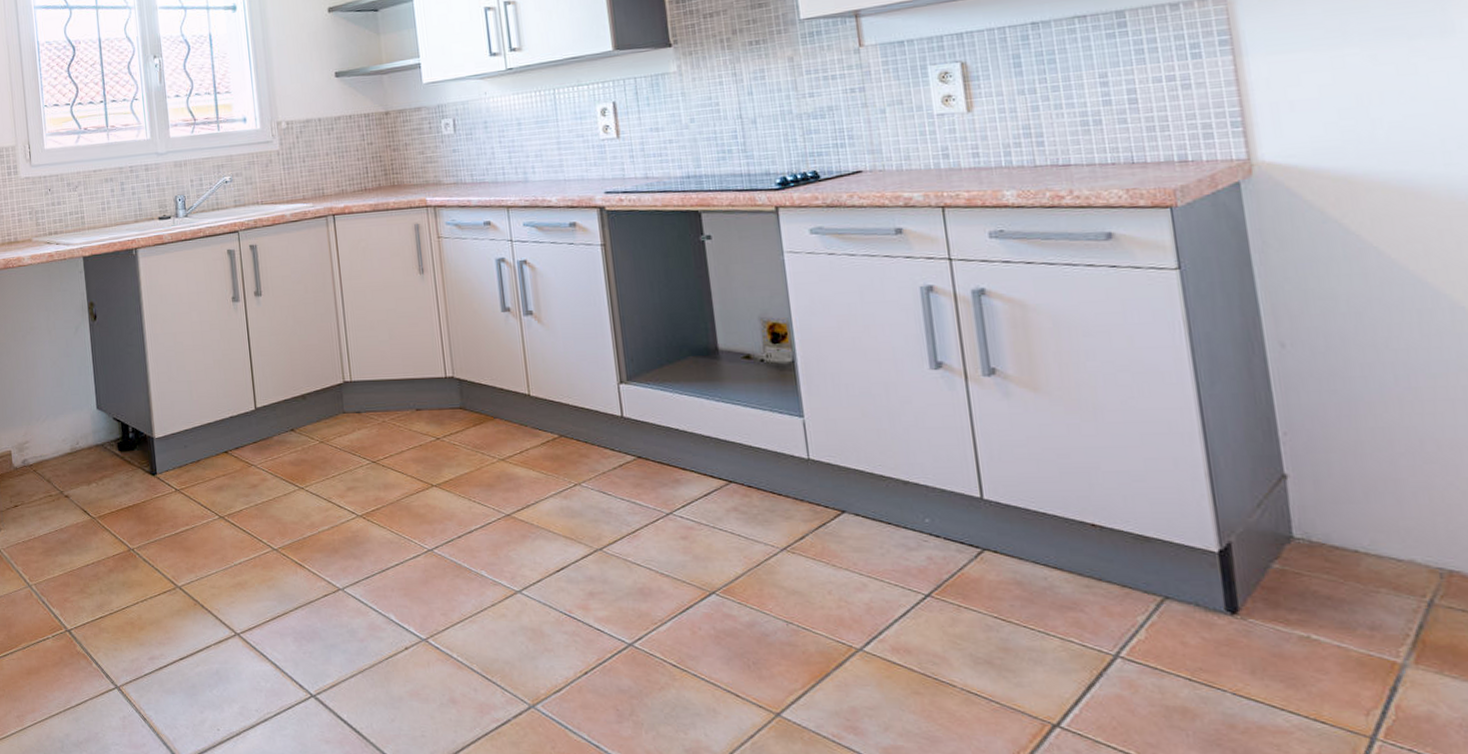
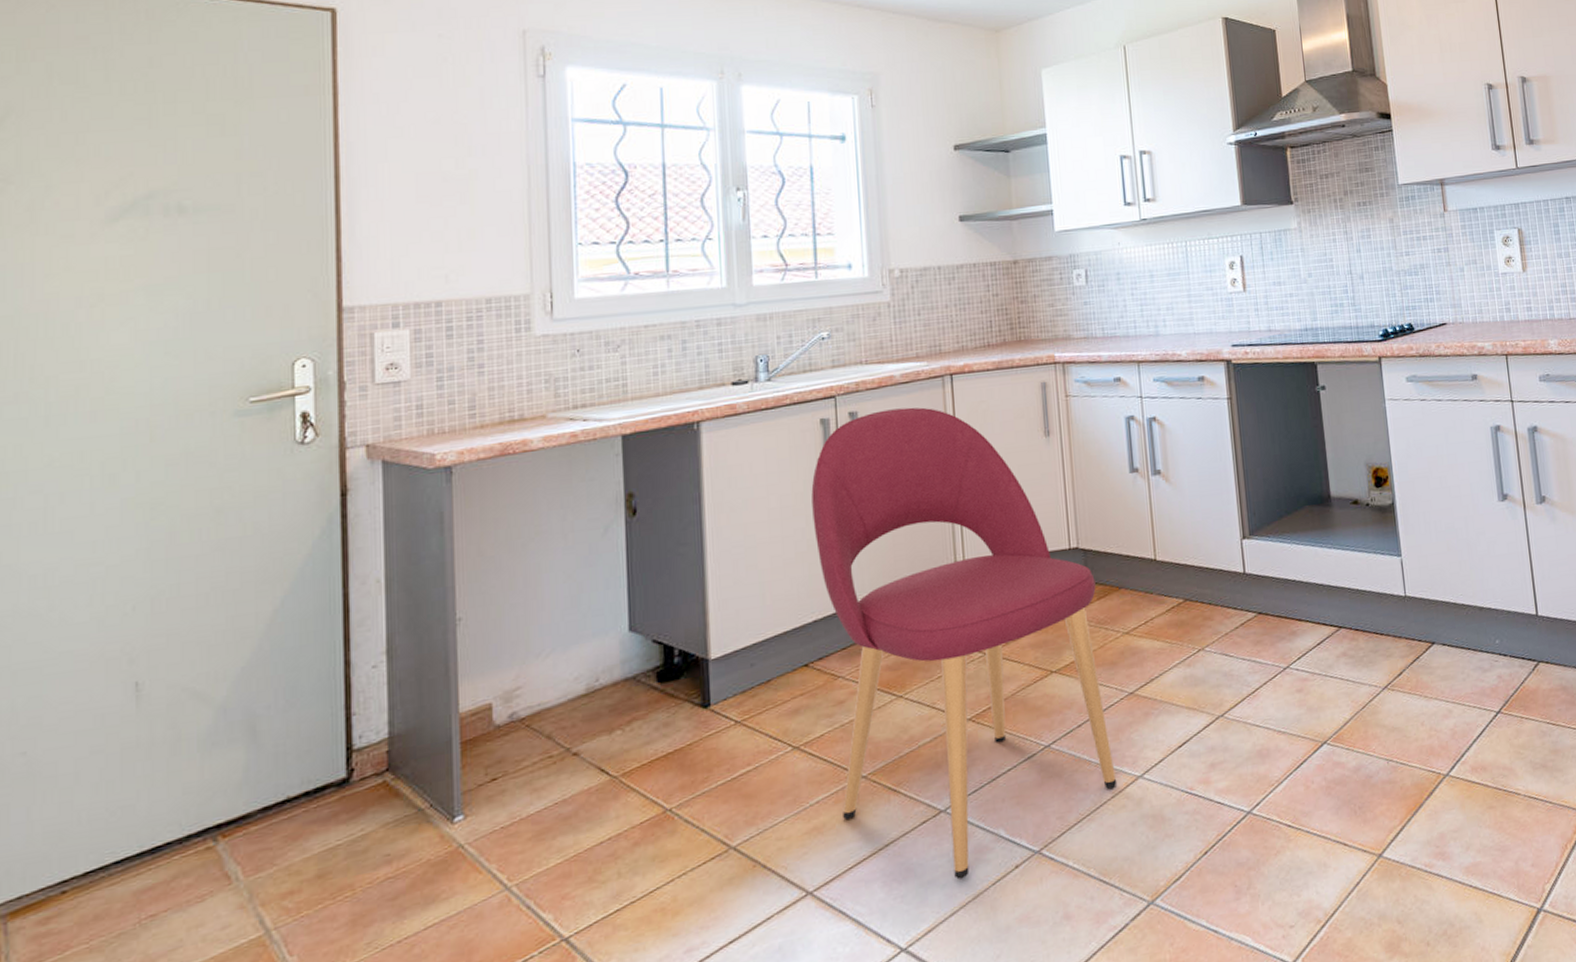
dining chair: none [223,242,497,649] -> present [811,407,1118,880]

